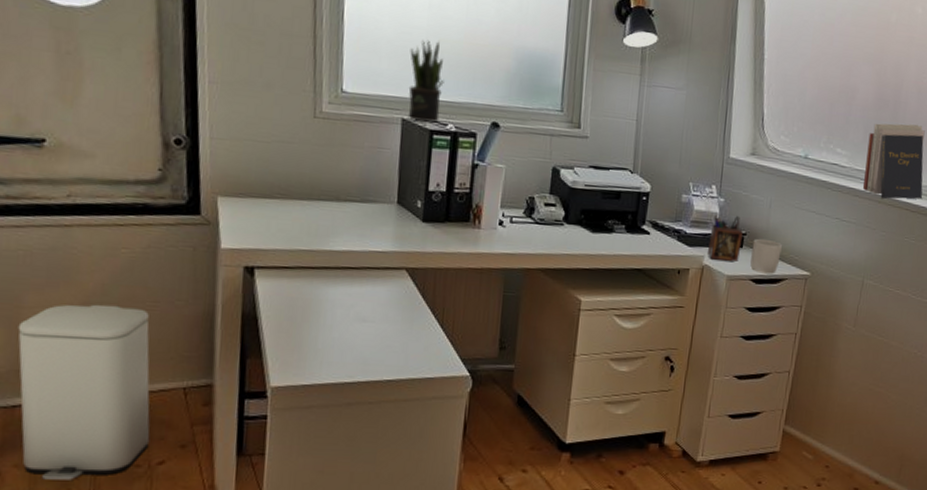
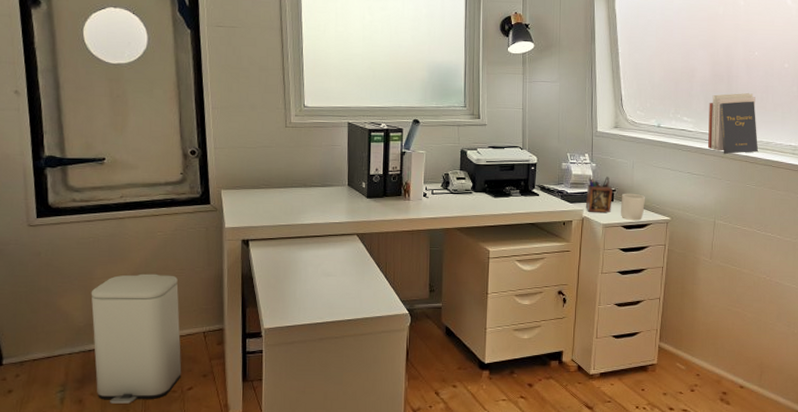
potted plant: present [407,39,444,123] -> none [351,63,377,124]

